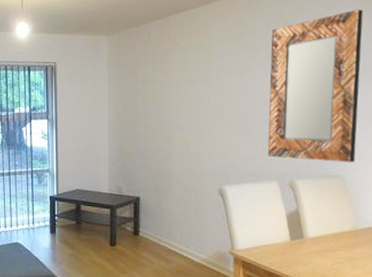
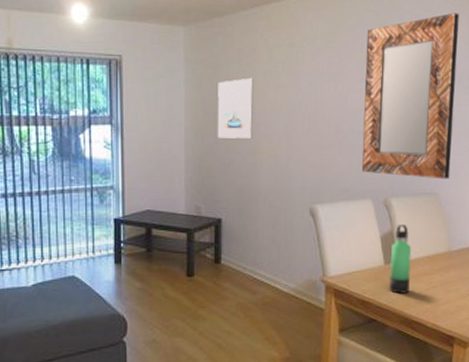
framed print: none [136,76,168,129] -> present [217,77,255,139]
thermos bottle: none [295,204,318,267] -> present [389,225,412,294]

